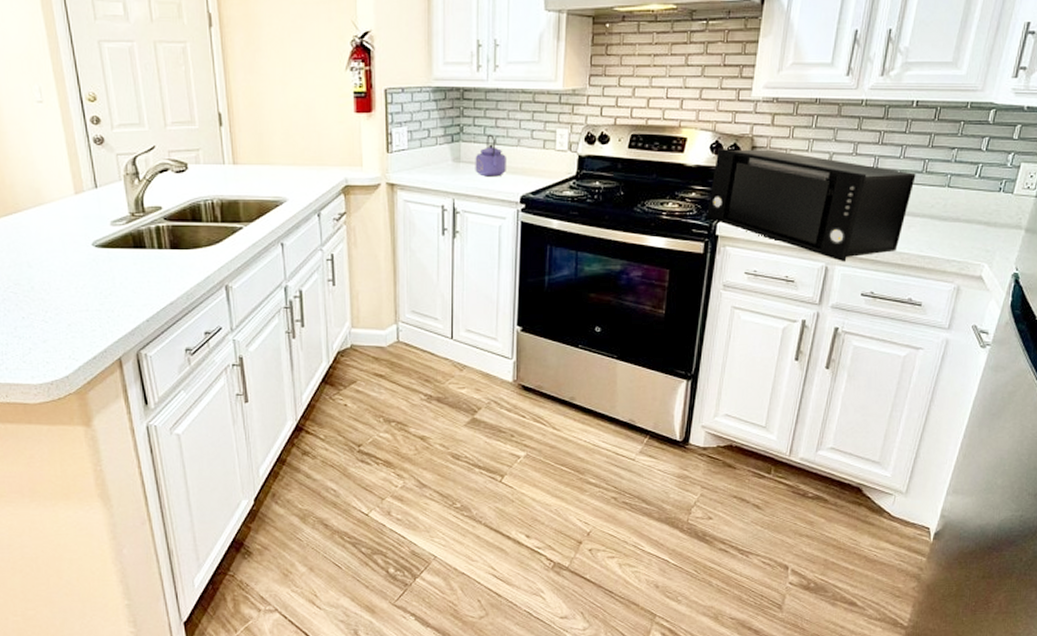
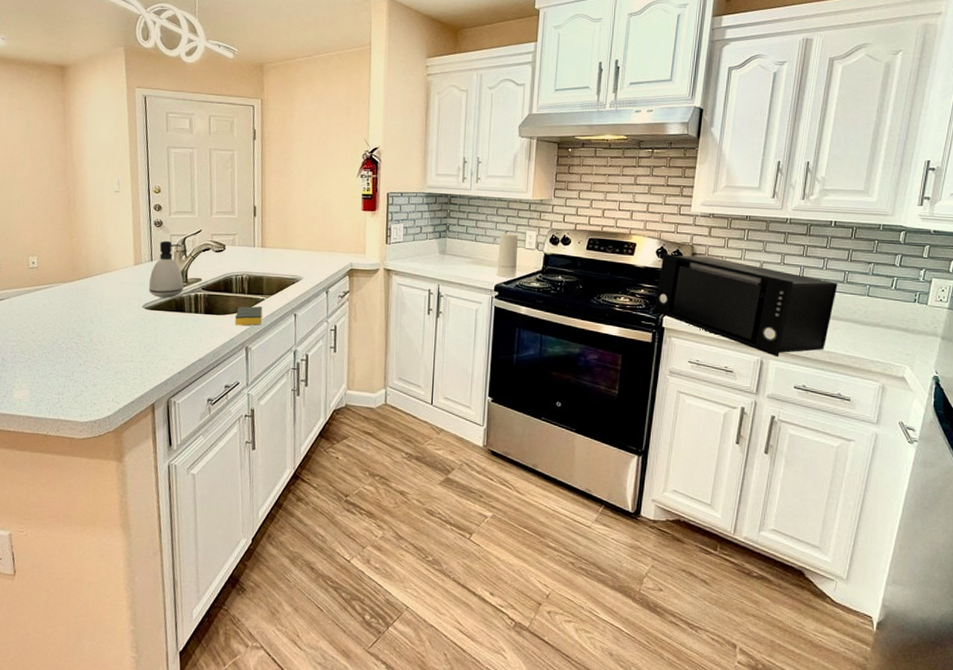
soap dispenser: none [96,161,142,232] -> present [148,240,184,298]
sponge: none [208,237,242,261] -> present [234,306,262,326]
kettle: present [475,134,508,177] -> none [457,232,485,268]
canister: none [521,132,546,187] -> present [496,233,518,278]

